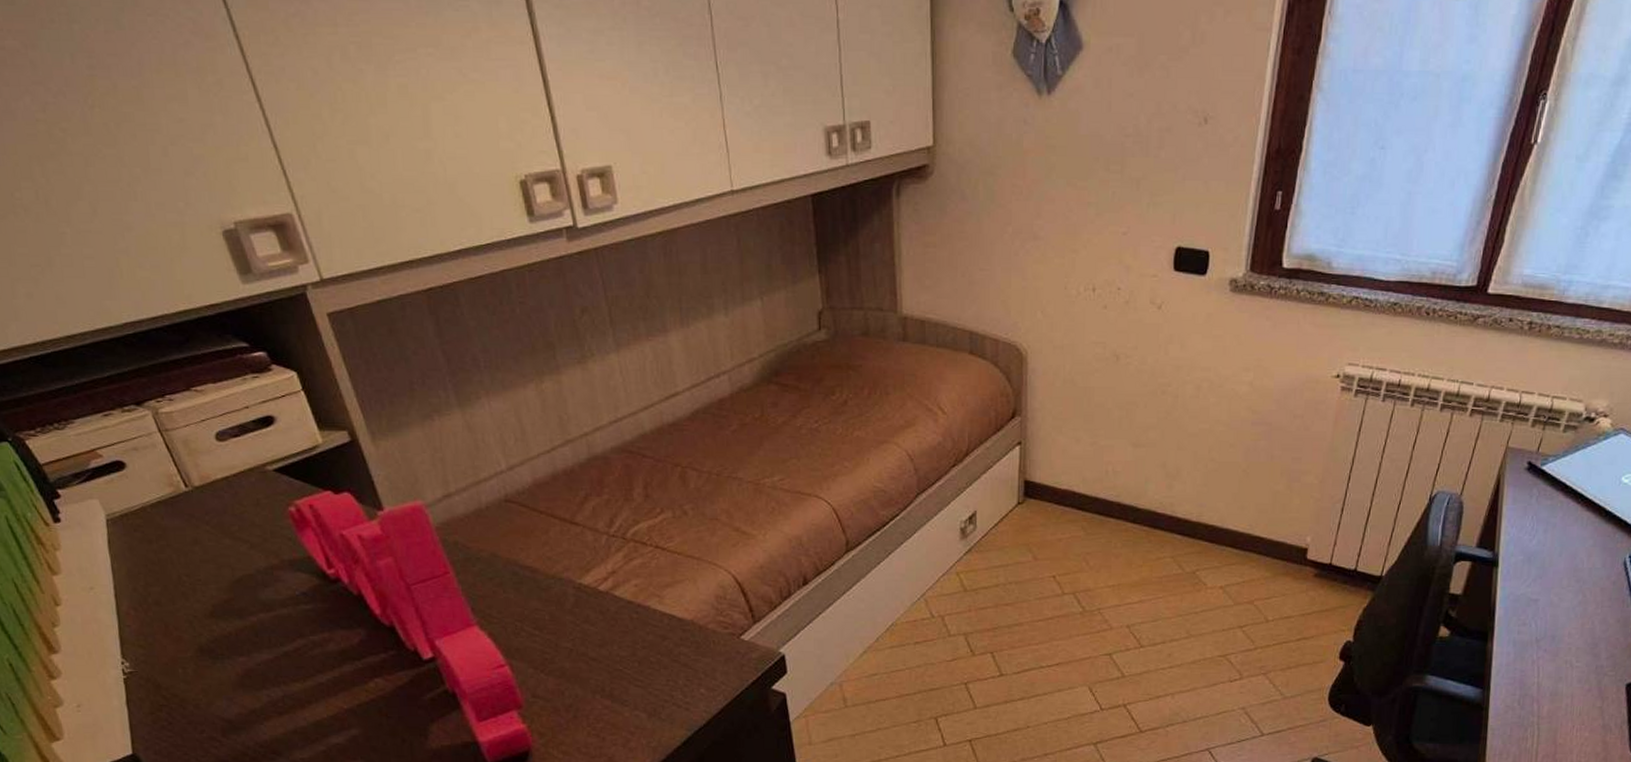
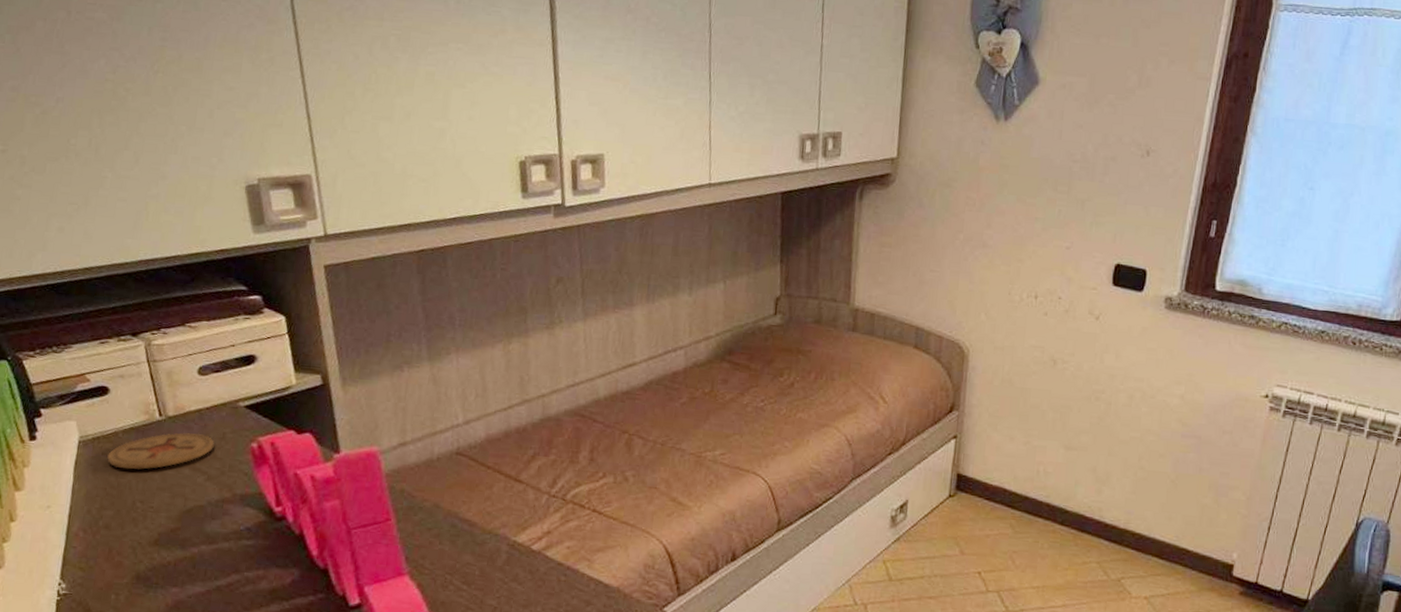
coaster: none [140,501,250,544] -> present [107,433,215,470]

